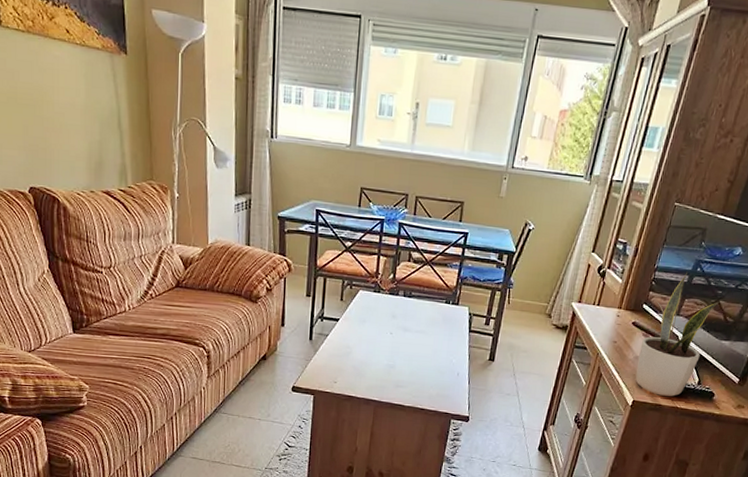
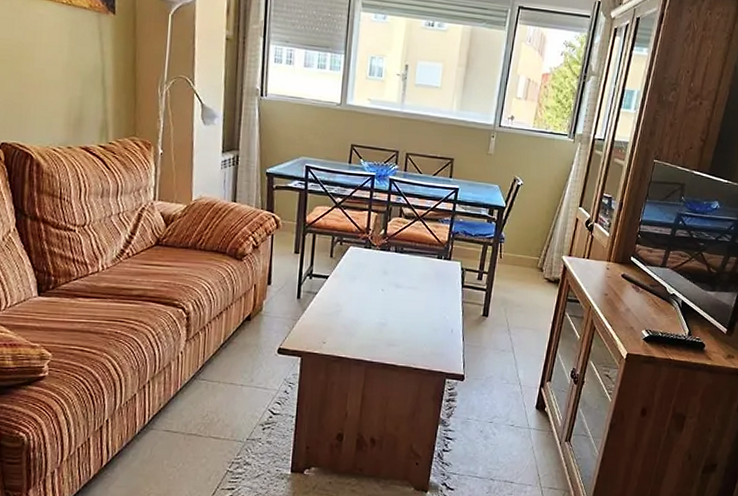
potted plant: present [635,272,720,397] -> none [628,225,703,348]

